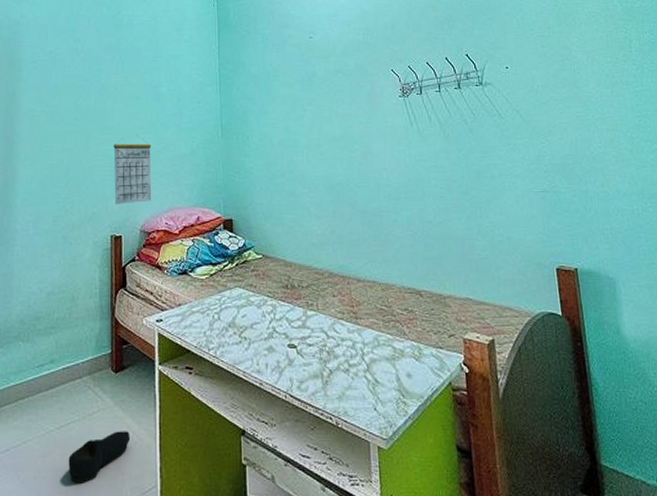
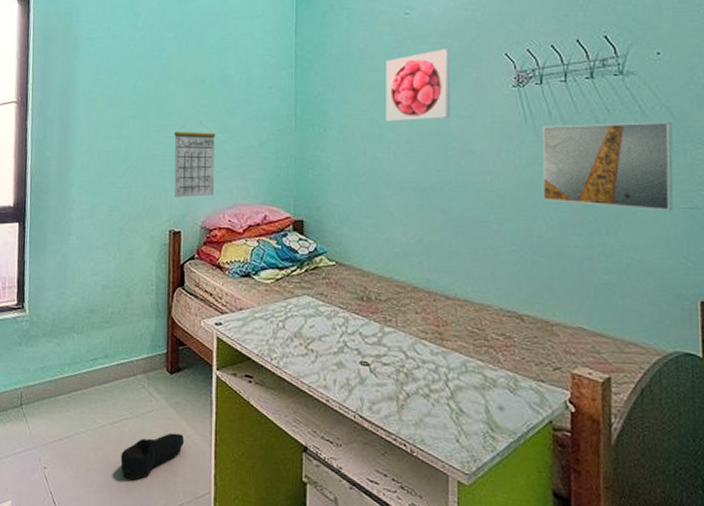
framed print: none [296,66,351,129] -> present [386,49,450,122]
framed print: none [425,122,529,195] -> present [542,122,673,212]

